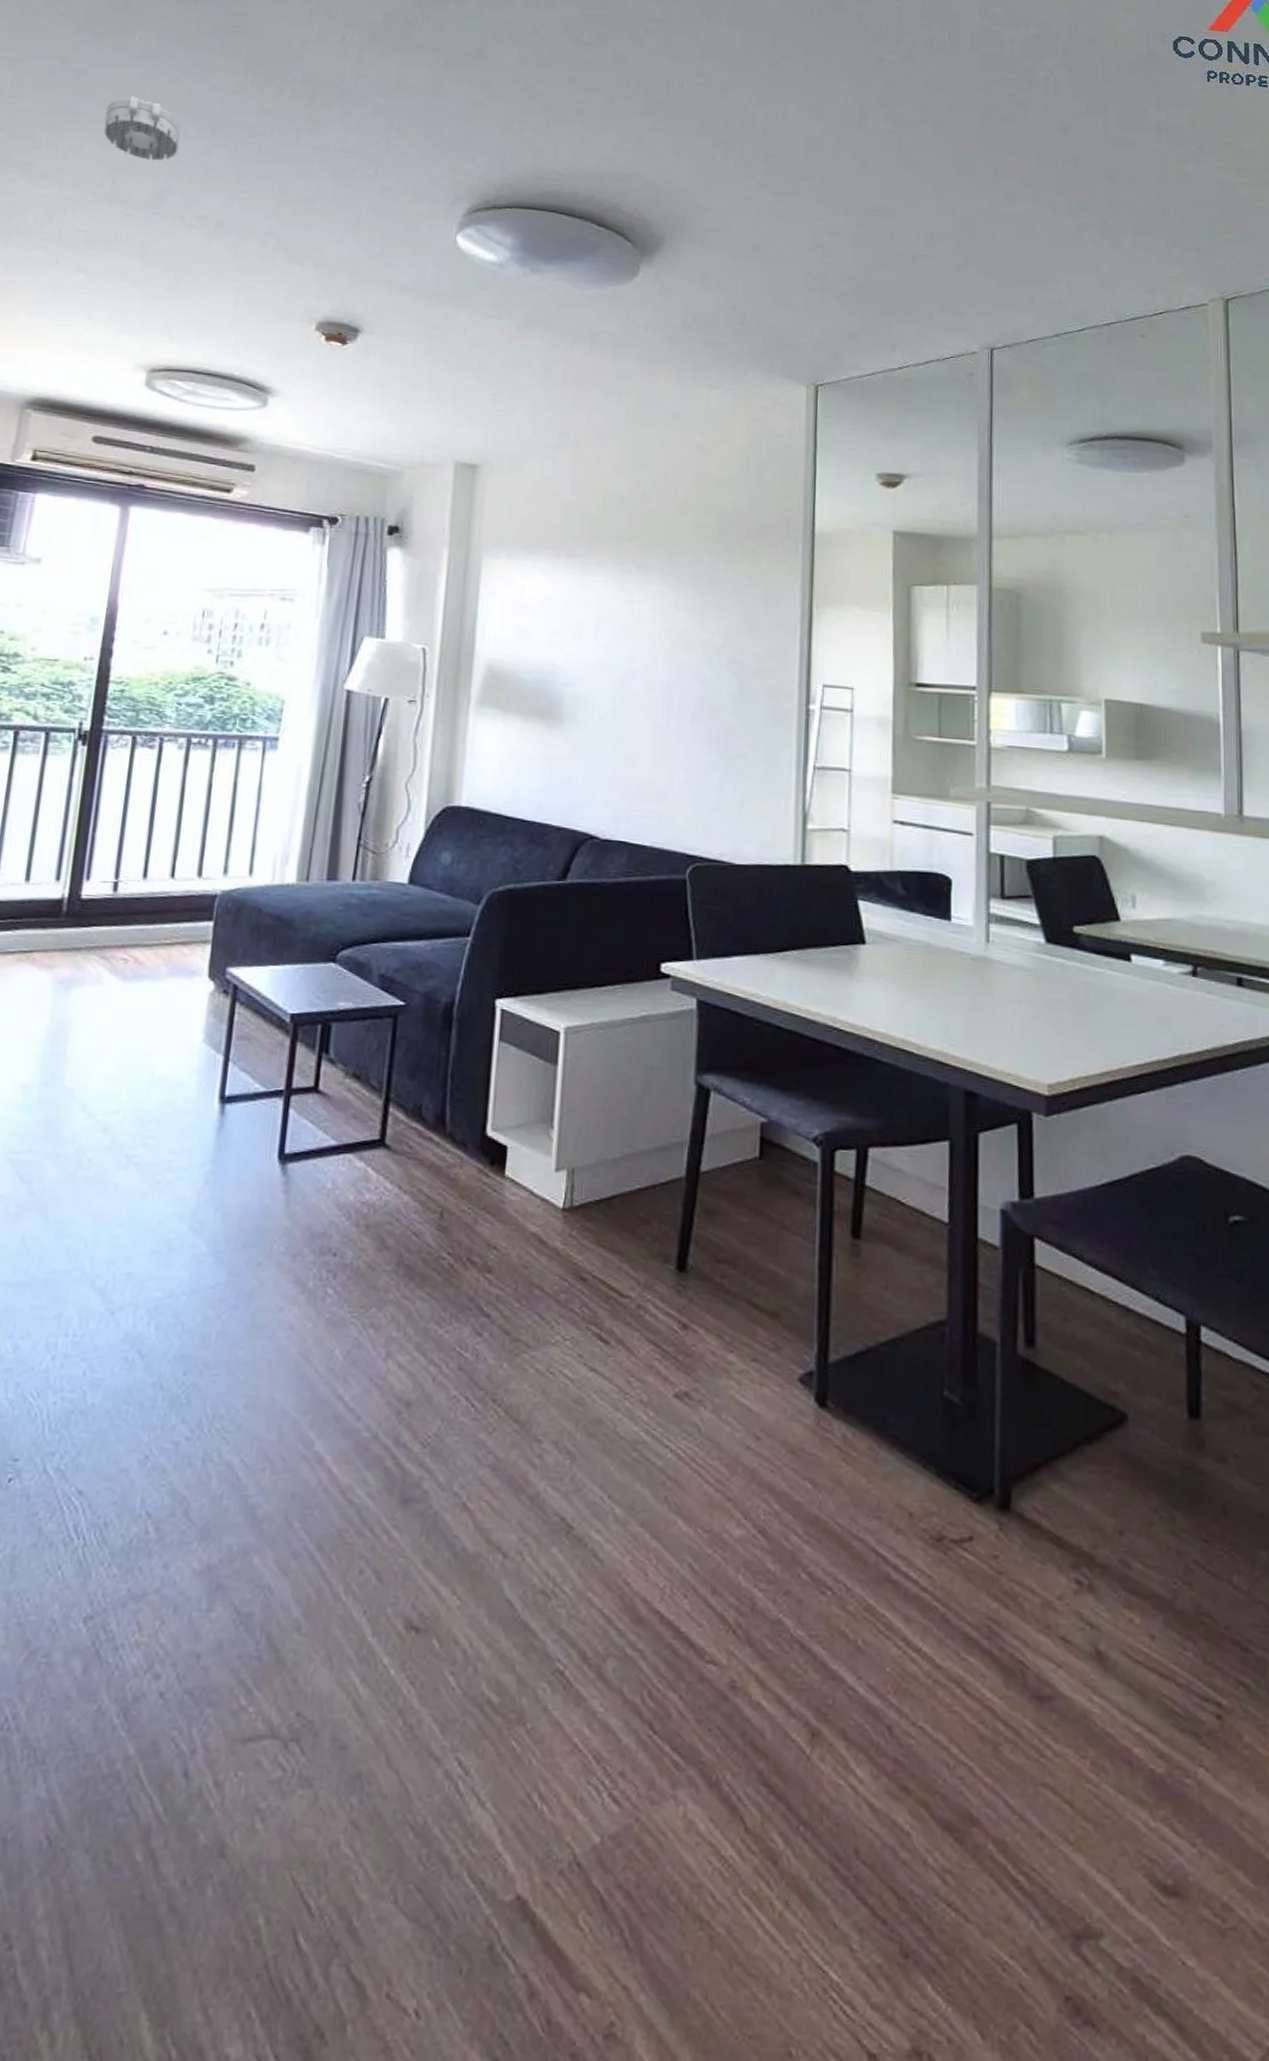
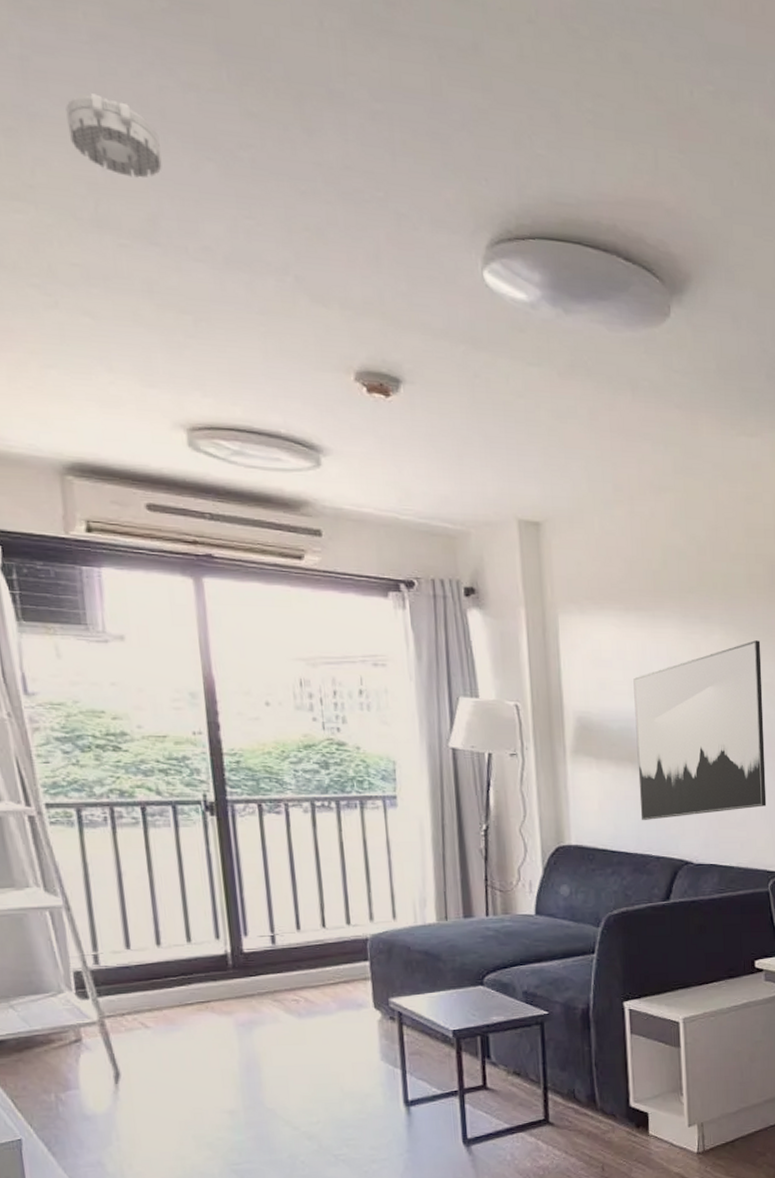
wall art: none [544,593,703,785] -> present [633,640,767,820]

